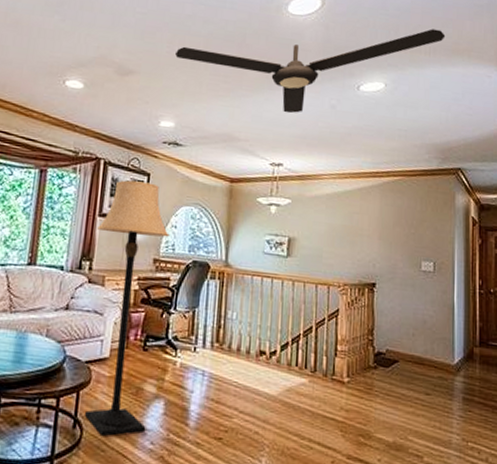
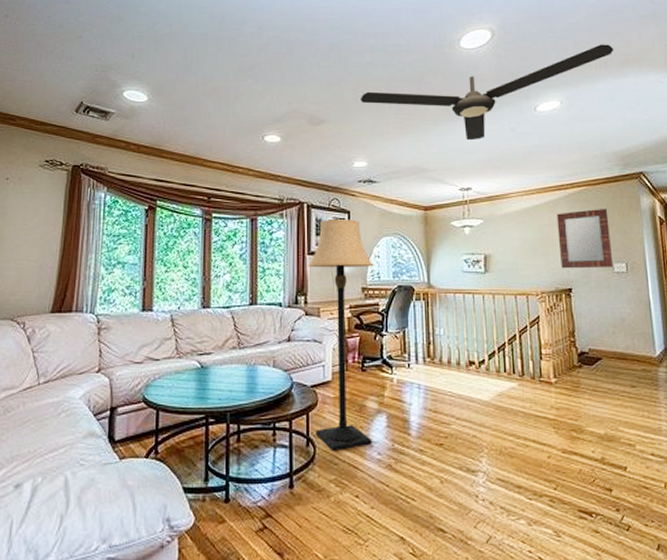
home mirror: none [367,201,421,266] -> present [556,208,614,269]

